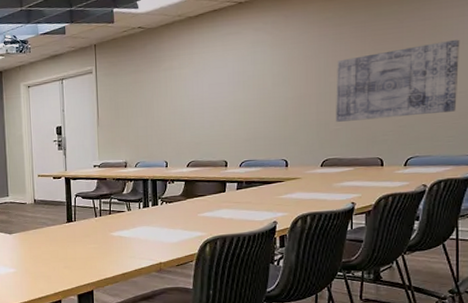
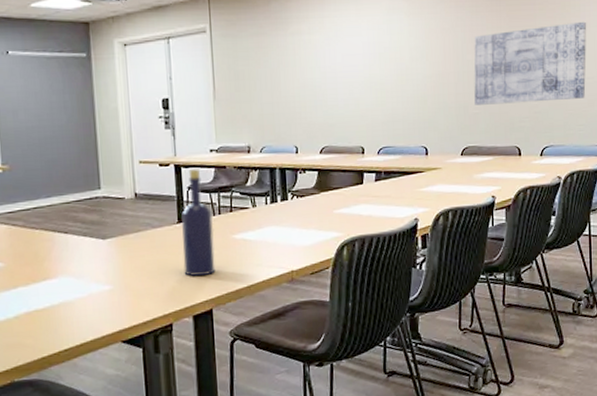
bottle: none [70,180,96,265] -> present [181,168,216,277]

